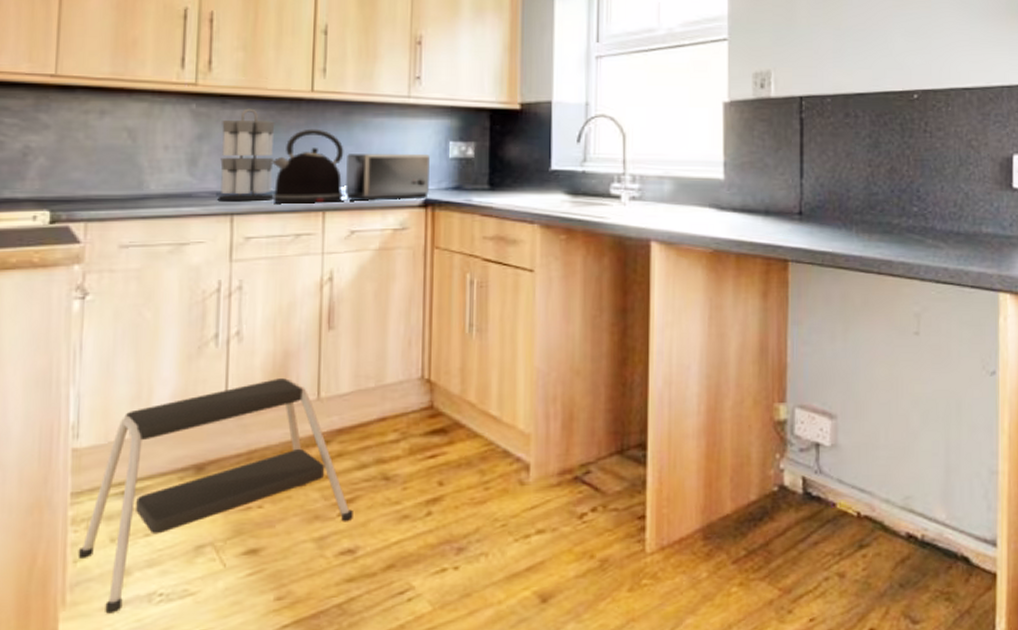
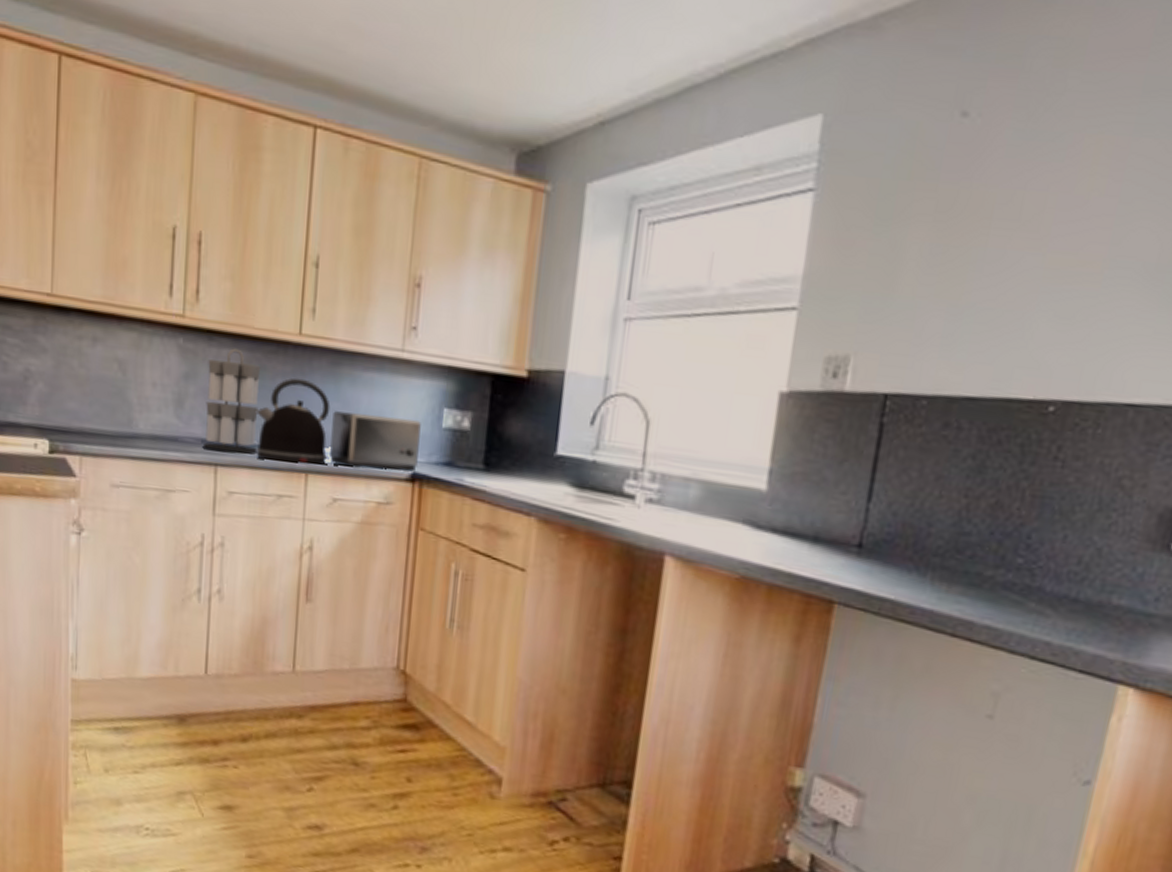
step stool: present [77,378,353,614] -> none [77,643,322,837]

